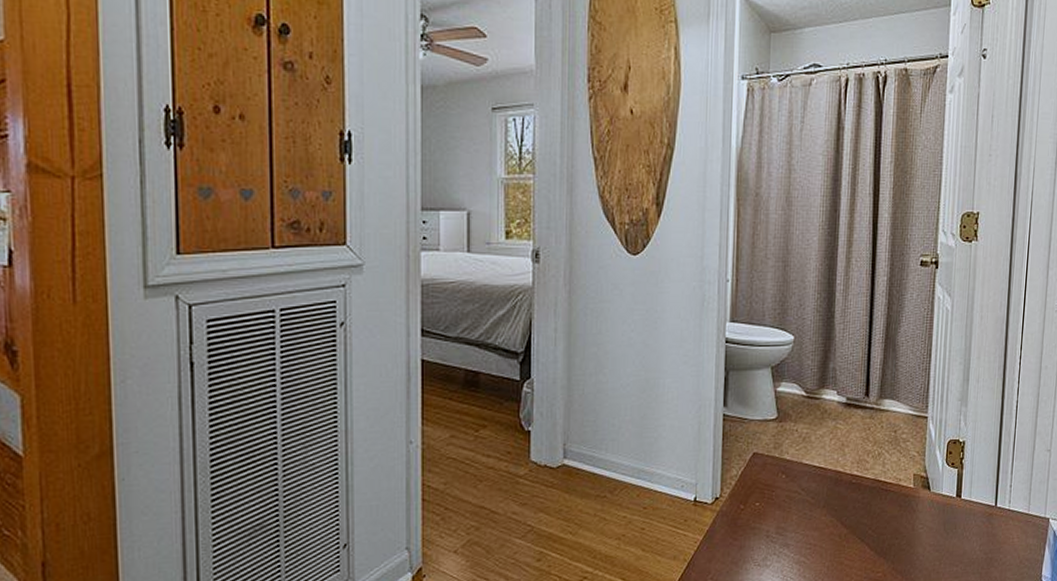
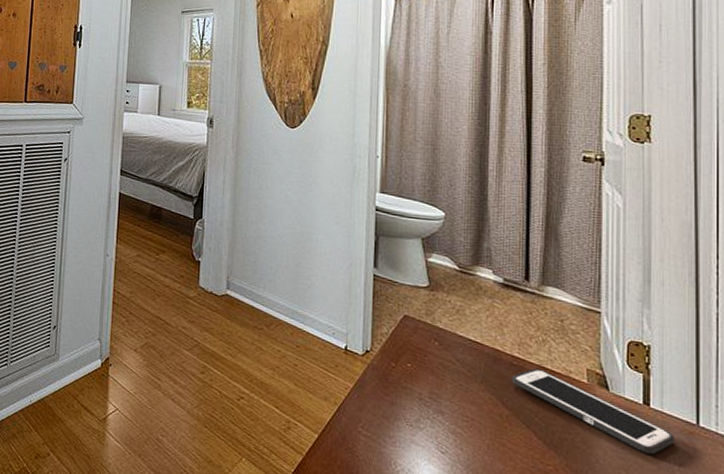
cell phone: none [850,482,978,542] -> present [512,368,674,455]

